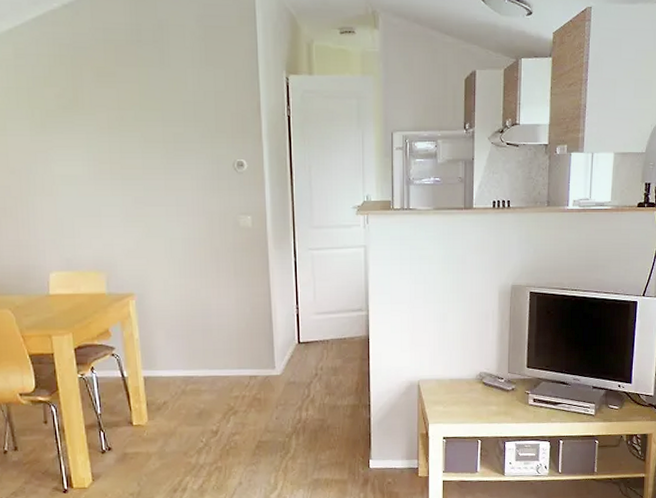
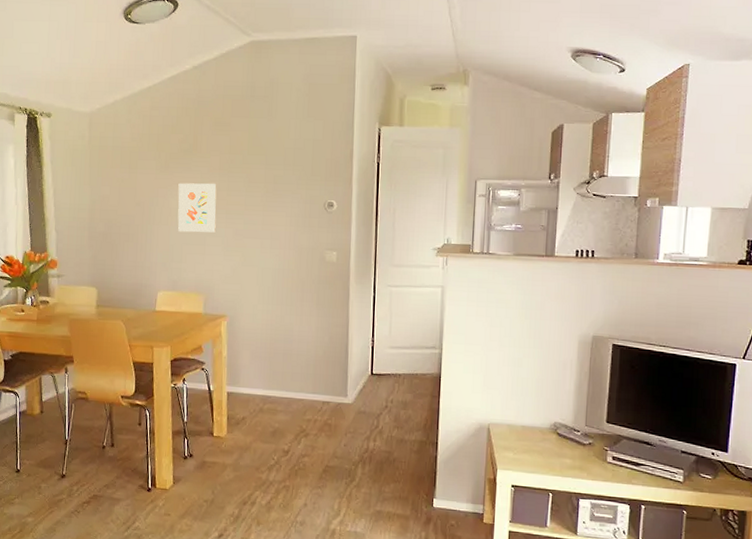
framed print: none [60,144,111,203] -> present [177,183,217,233]

